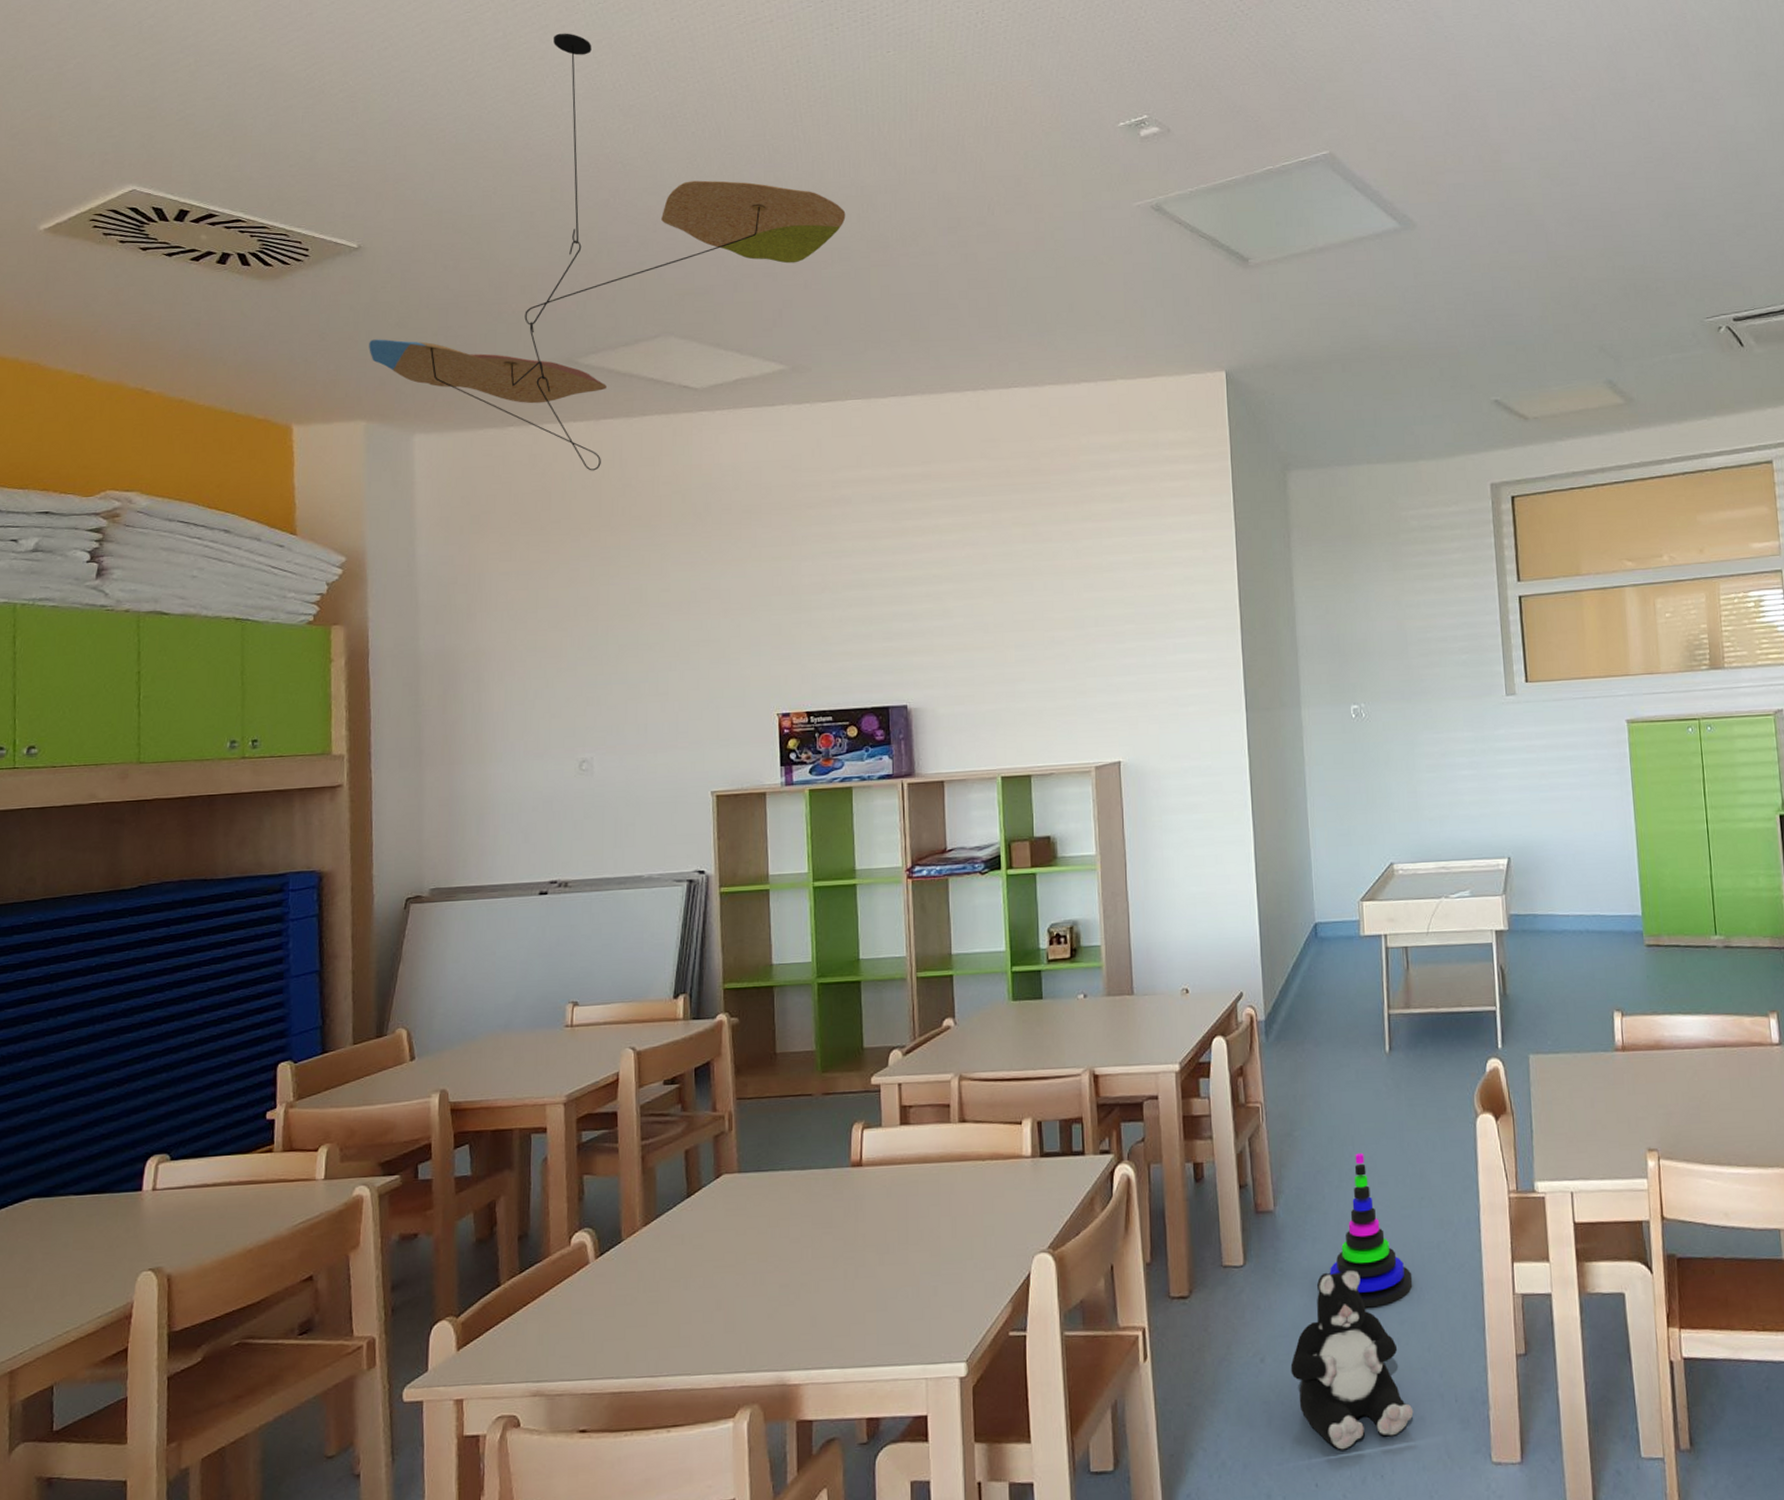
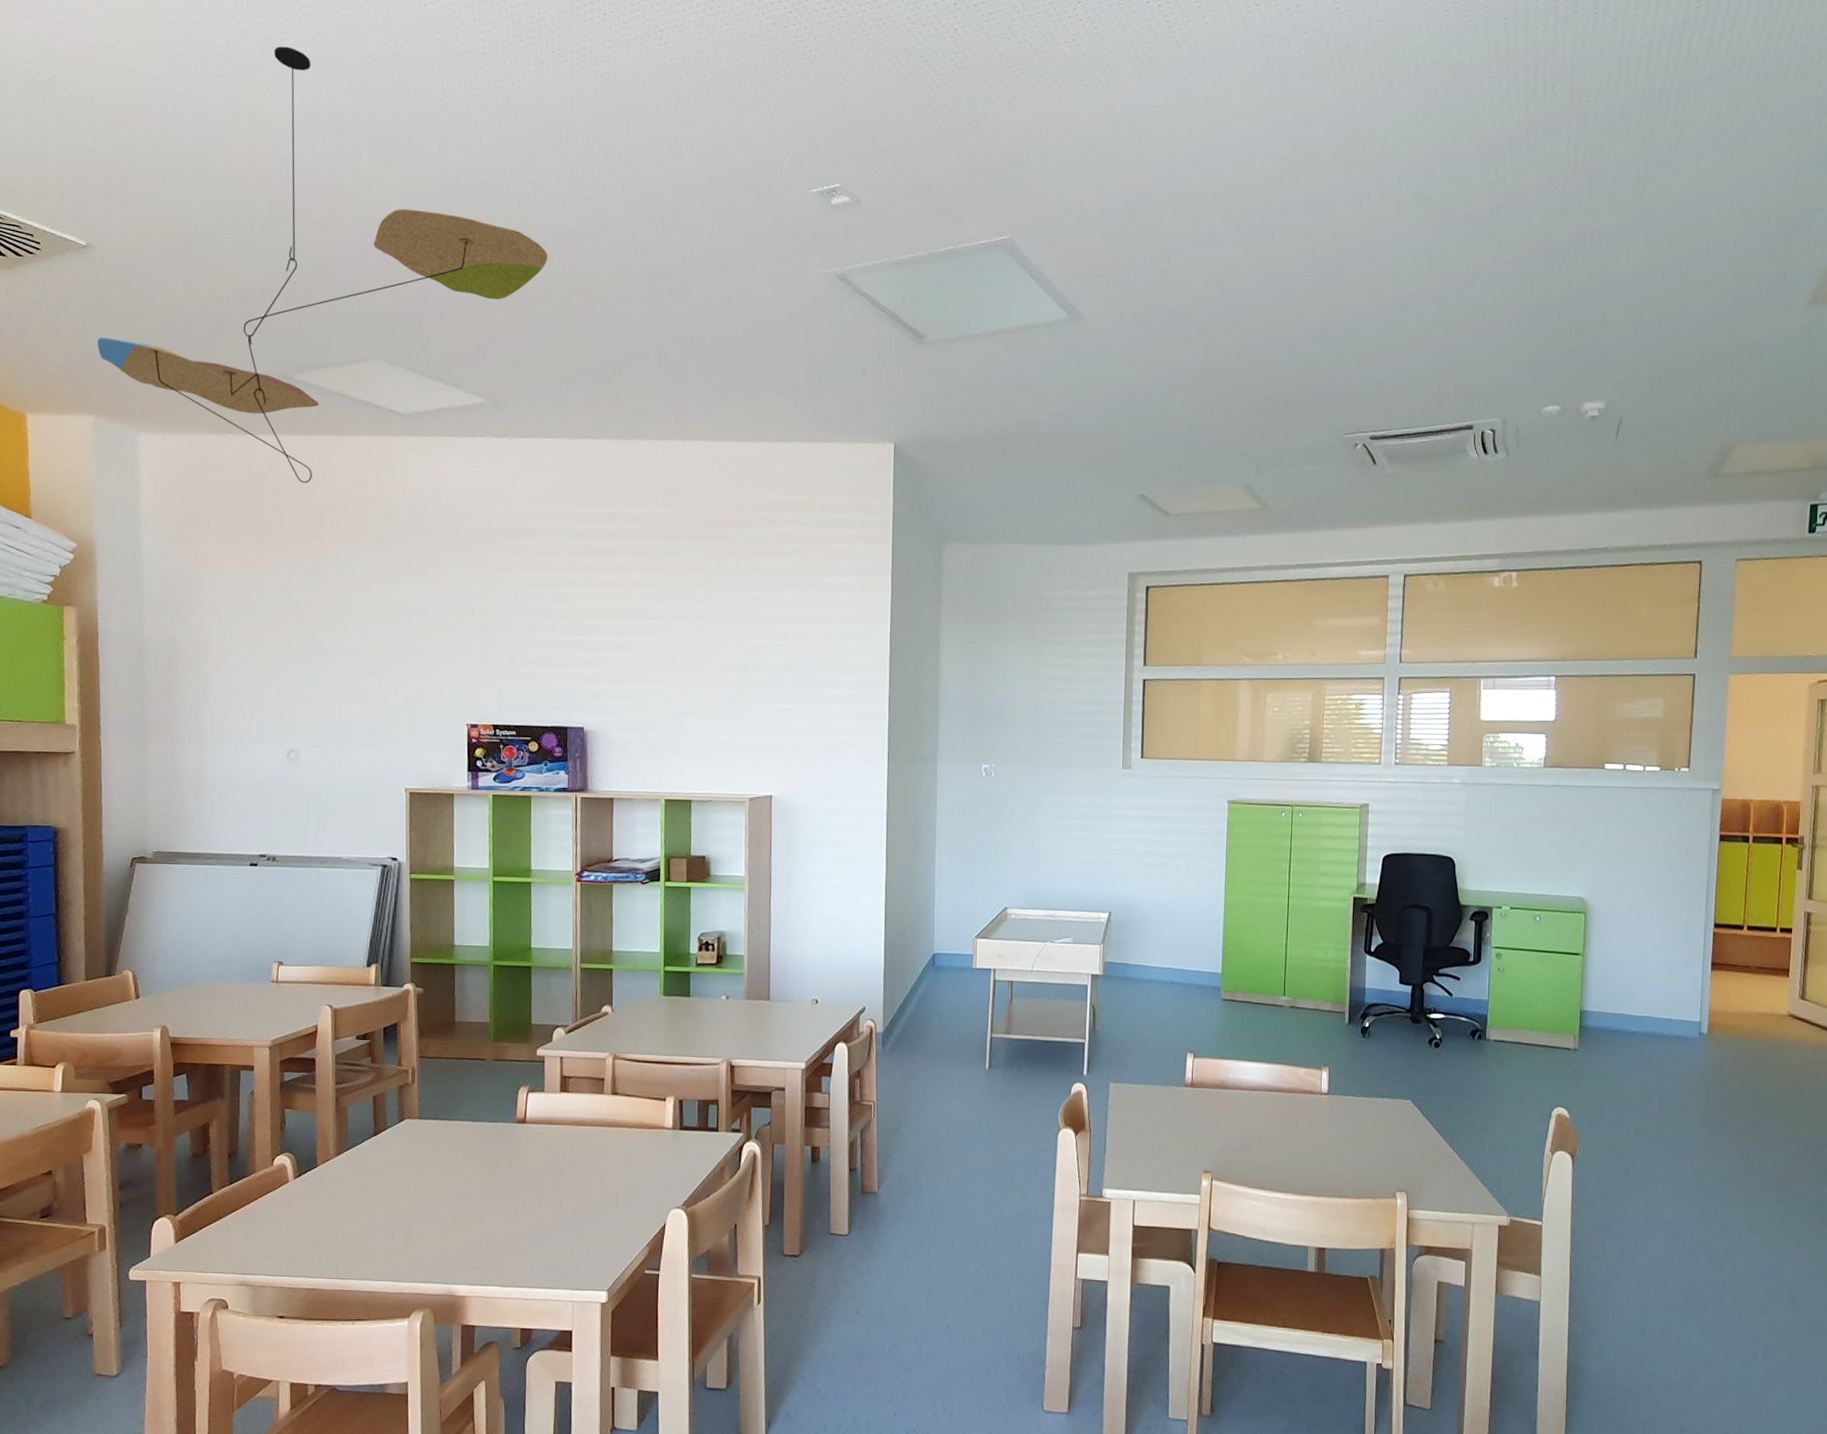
plush toy: present [1290,1268,1414,1450] -> none [881,1245,982,1390]
stacking toy: present [1328,1152,1413,1308] -> none [919,1151,991,1279]

